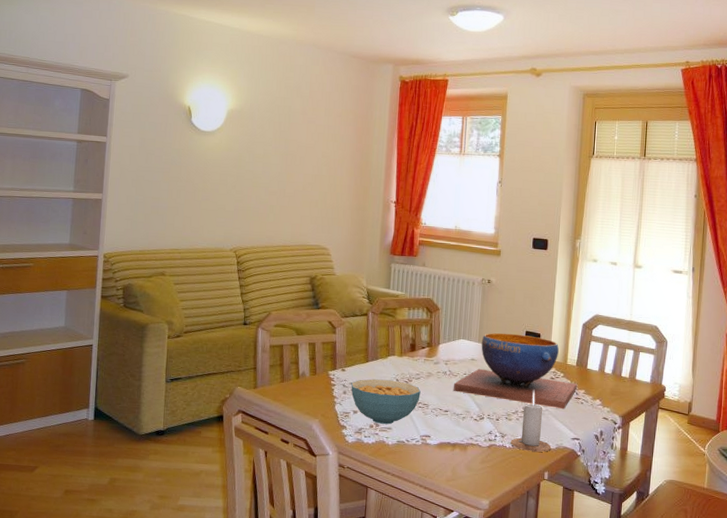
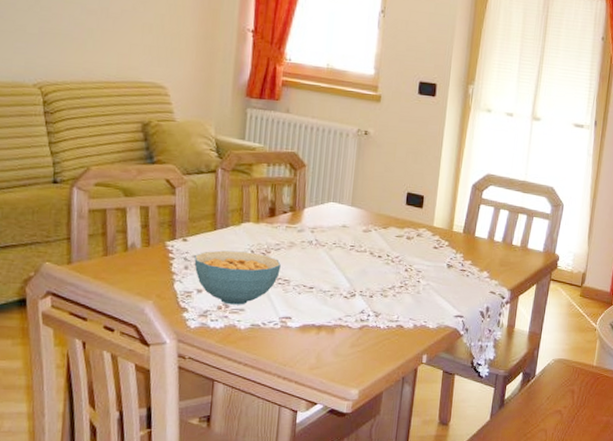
decorative bowl: present [453,332,577,410] -> none [319,194,463,283]
candle: present [510,389,552,452] -> none [385,261,432,332]

